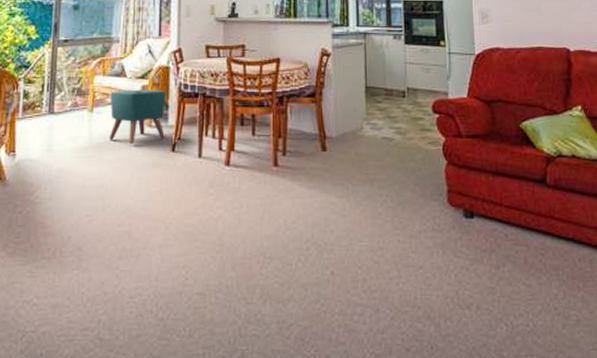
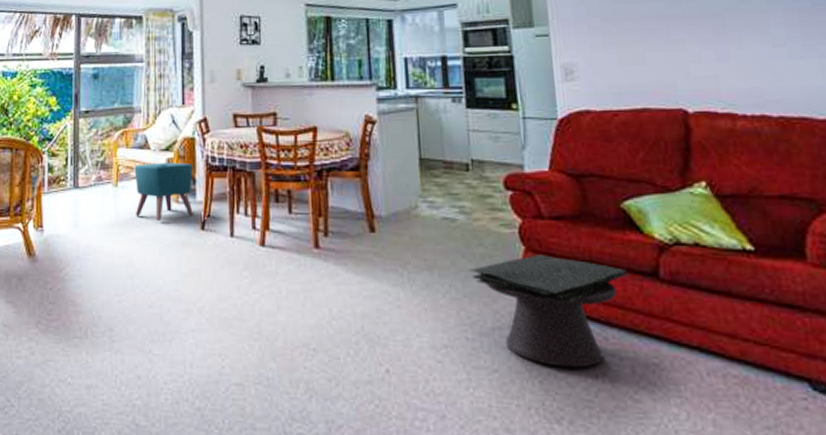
side table: none [402,167,525,262] -> present [468,255,630,368]

